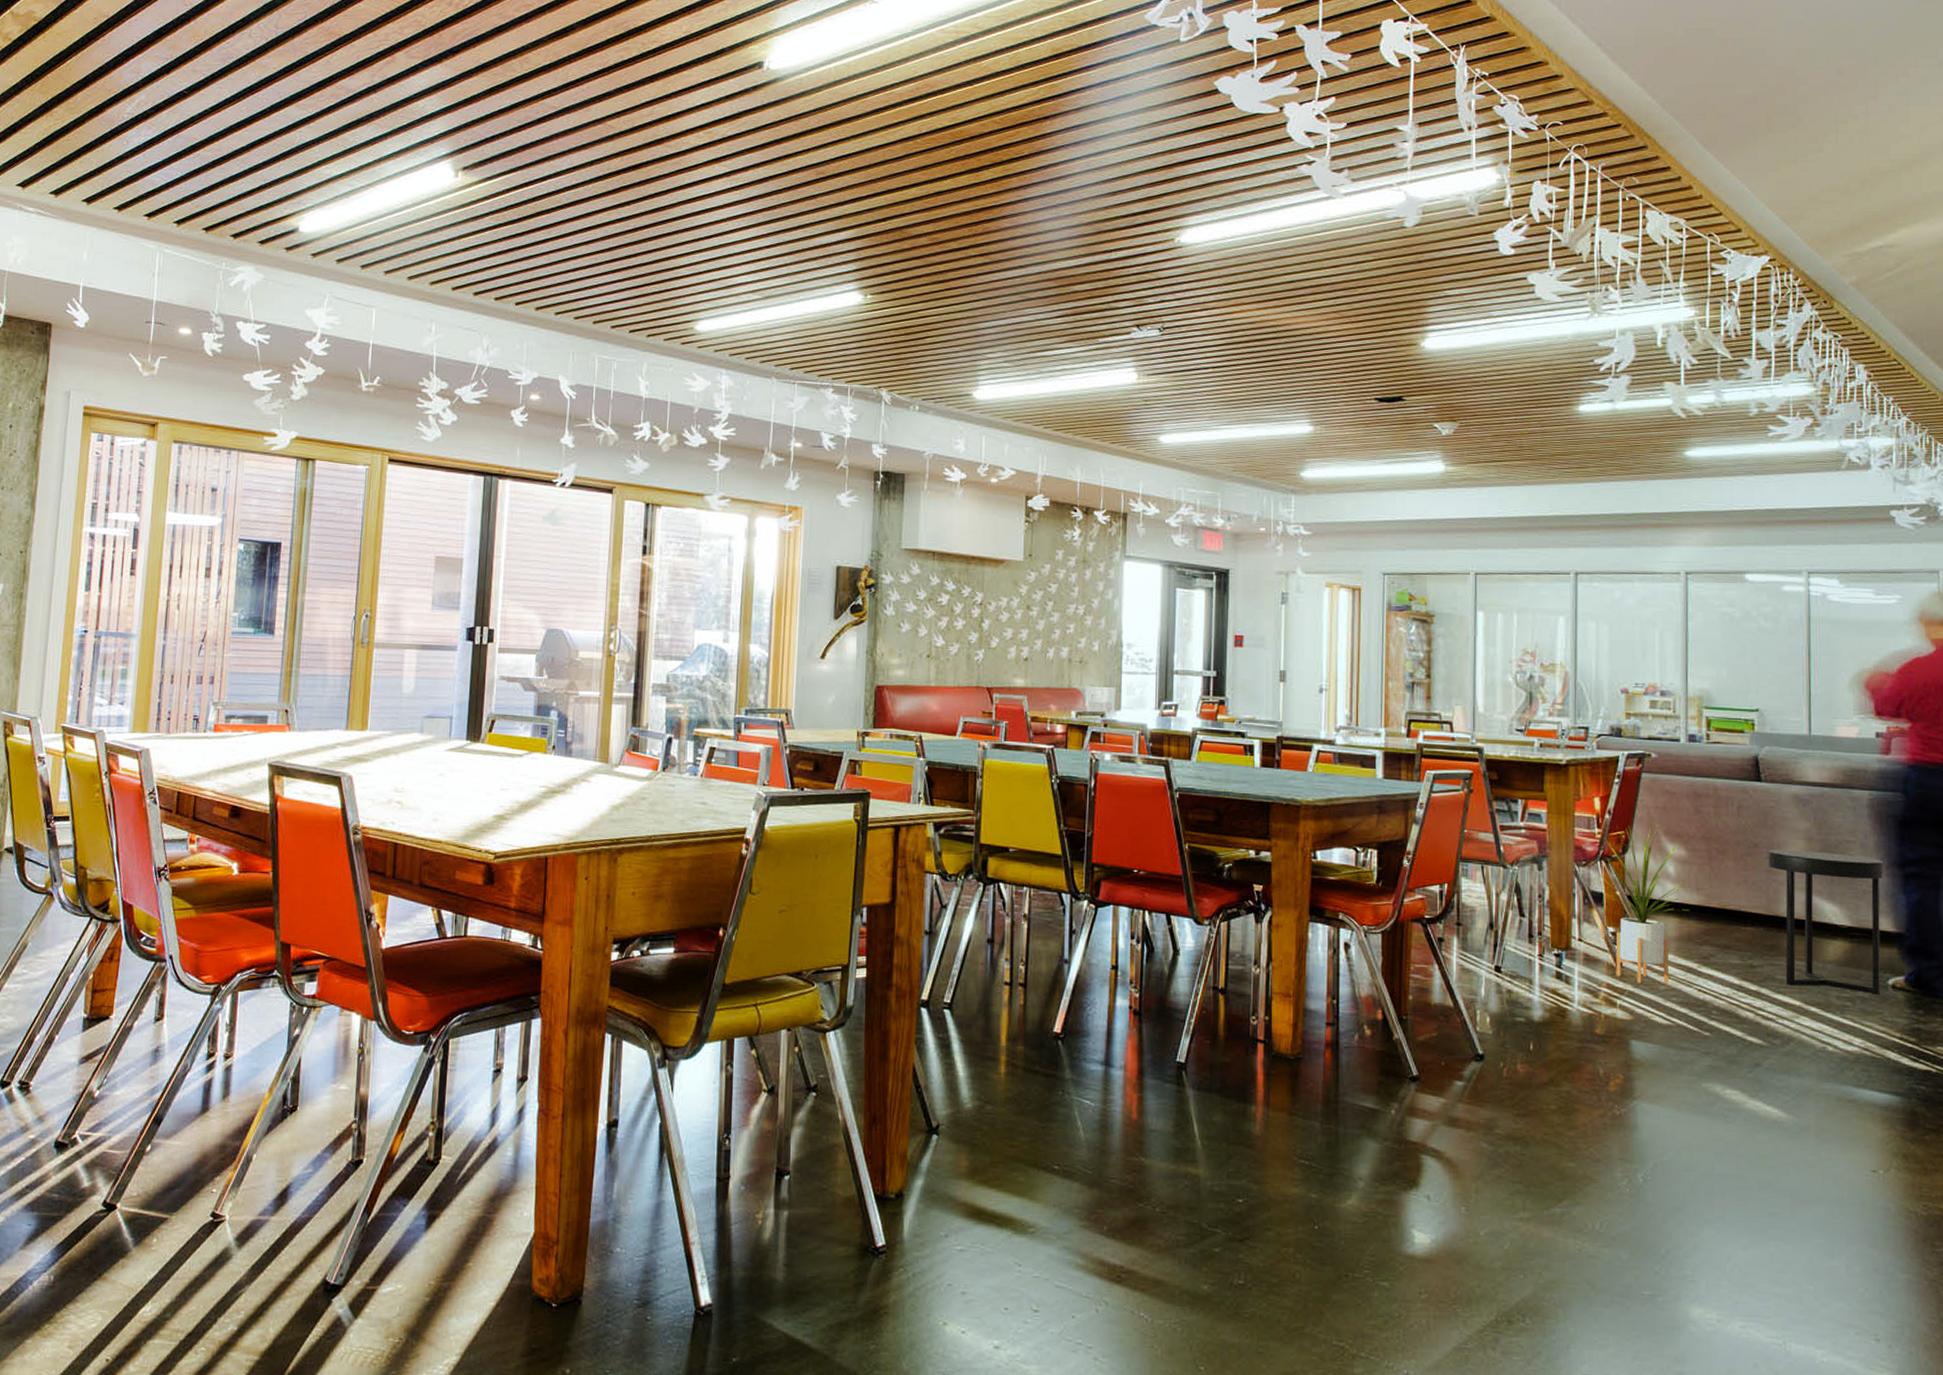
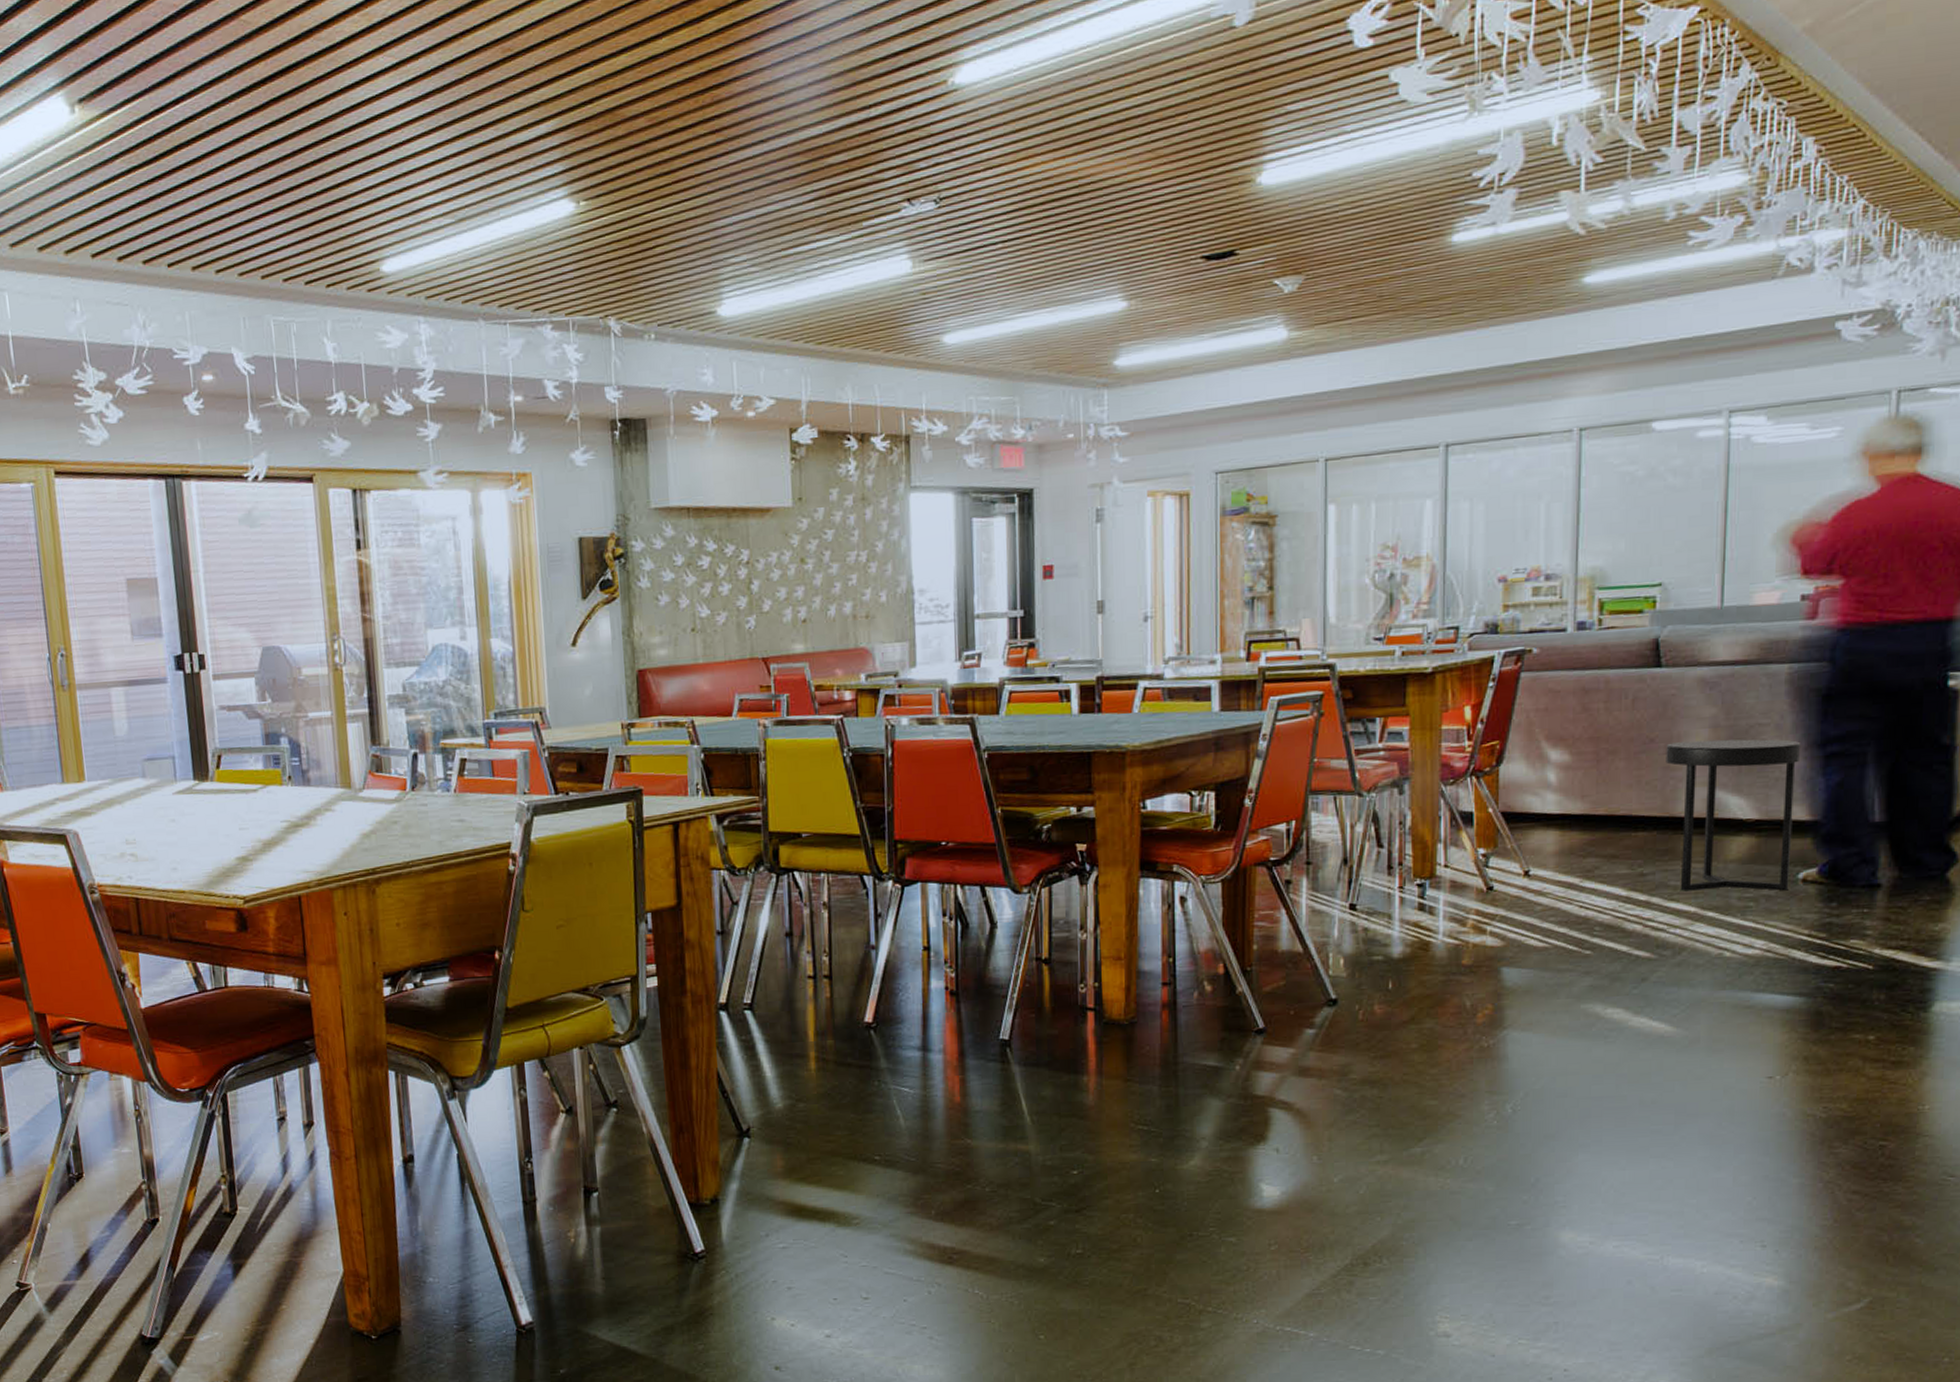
house plant: present [1600,826,1690,985] -> none [1470,734,1573,906]

